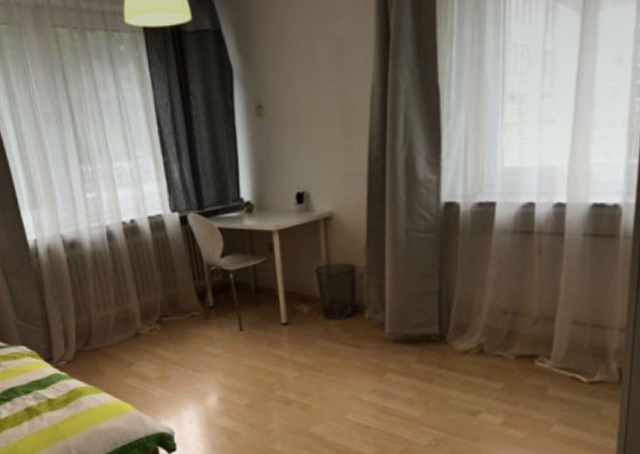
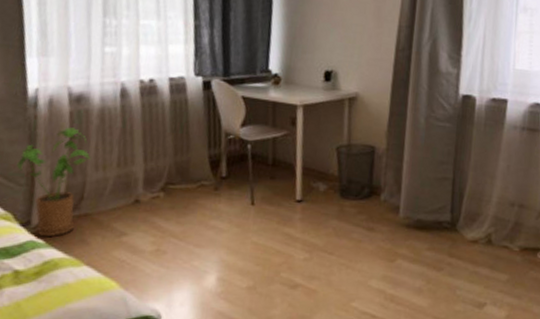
house plant: none [32,272,92,370] -> present [17,127,91,237]

